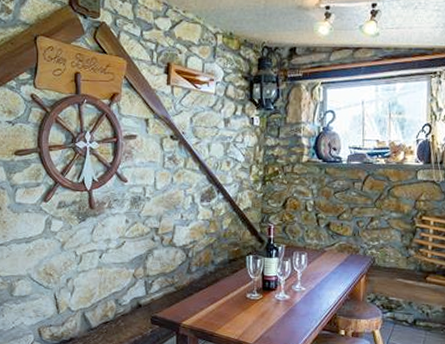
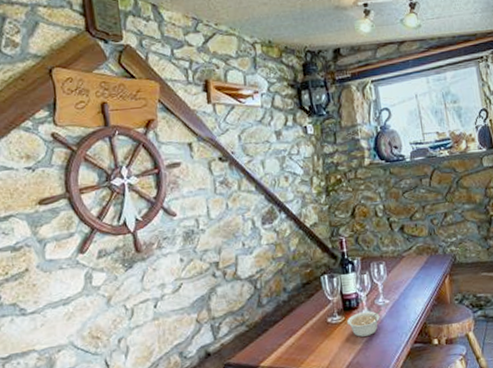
legume: none [264,294,299,316] -> present [347,308,383,337]

